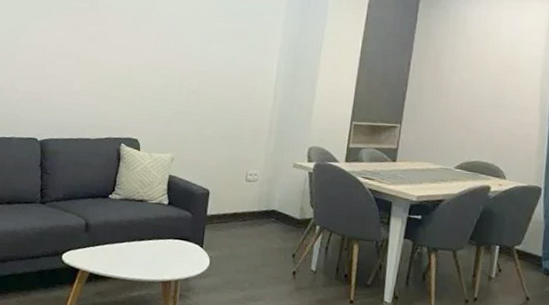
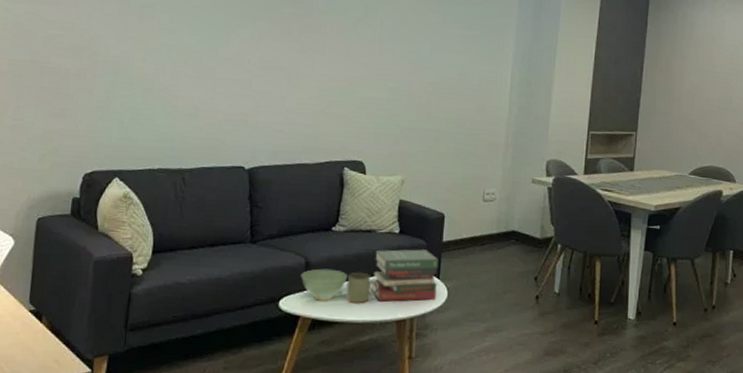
bowl: none [81,230,122,259] -> present [301,268,348,301]
mug: none [119,235,149,264] -> present [346,272,380,304]
books: none [140,218,203,267] -> present [370,249,439,302]

